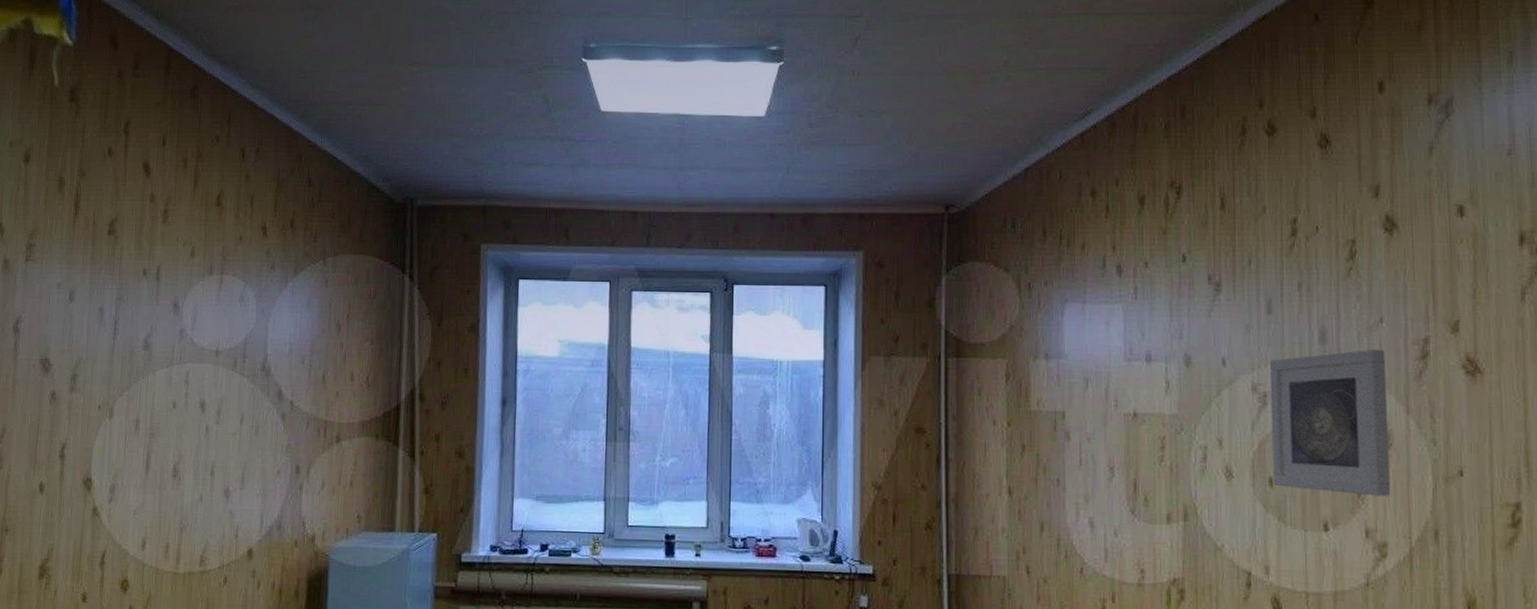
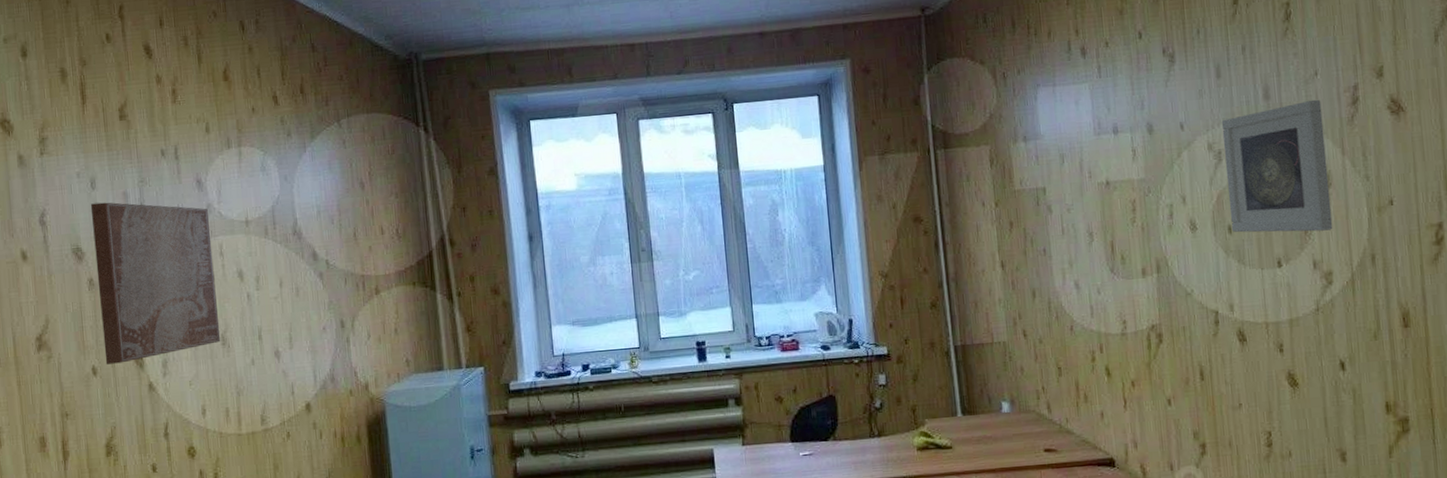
wall art: none [54,315,180,483] -> present [90,202,221,365]

